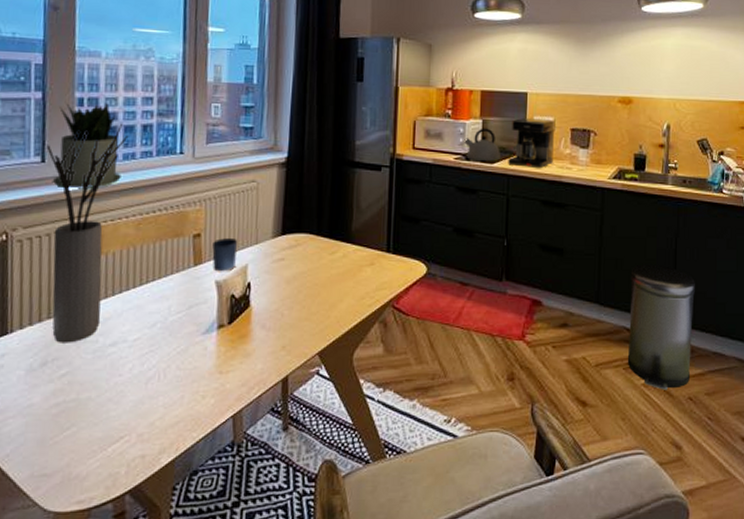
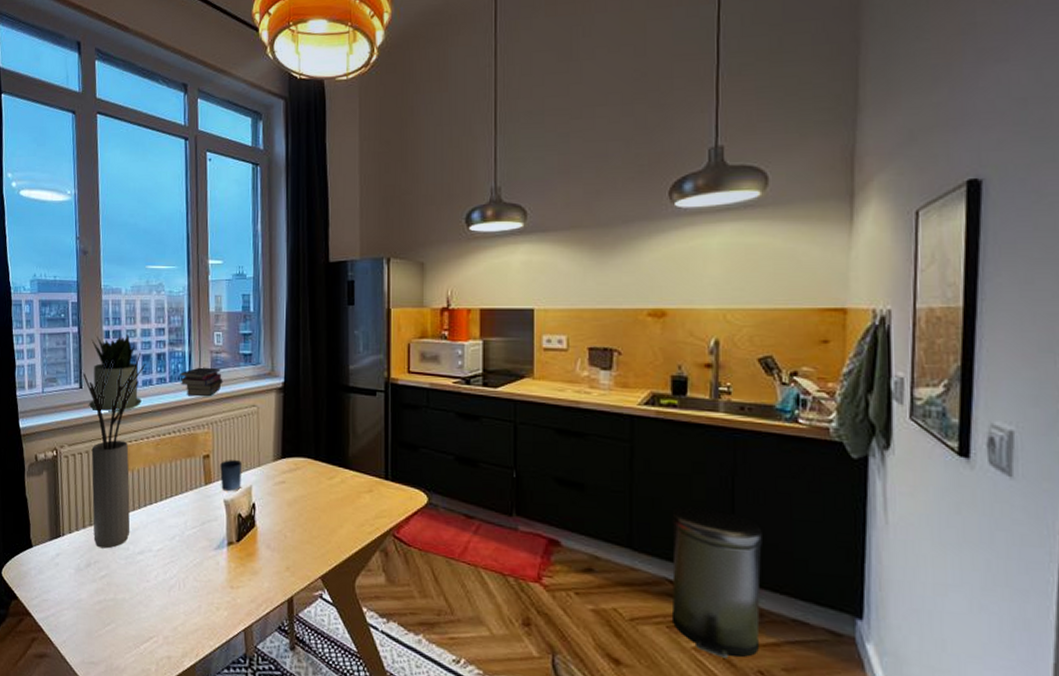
books: none [169,140,220,171] -> present [180,367,223,396]
kettle: present [464,128,501,162] -> none [463,349,506,386]
coffee maker: present [508,117,556,169] -> none [514,336,569,394]

